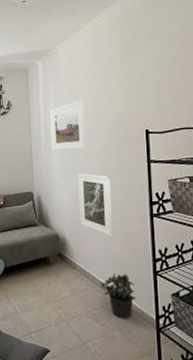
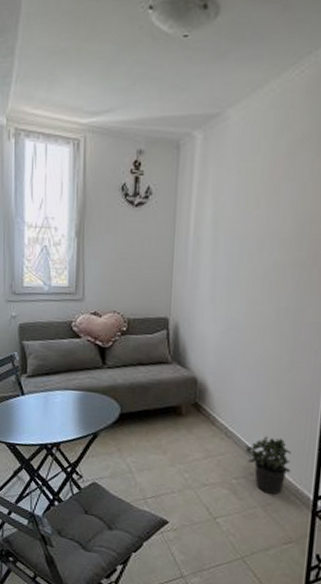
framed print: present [50,100,87,151] -> none [202,194,257,265]
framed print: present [78,173,113,237] -> none [229,298,279,388]

